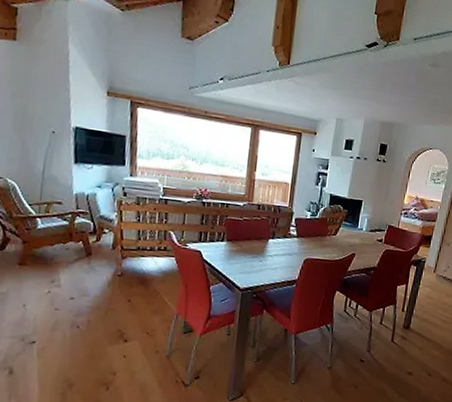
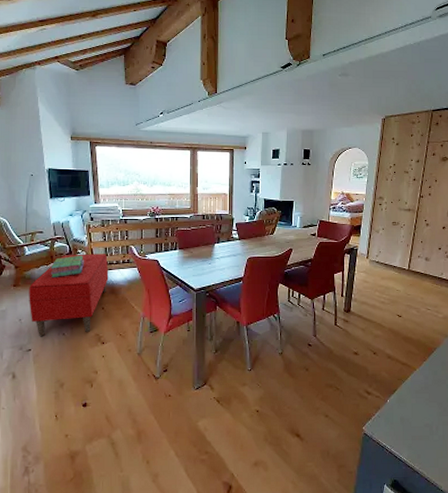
bench: none [37,233,141,328] -> present [29,254,109,337]
stack of books: none [67,235,111,260] -> present [50,255,84,278]

